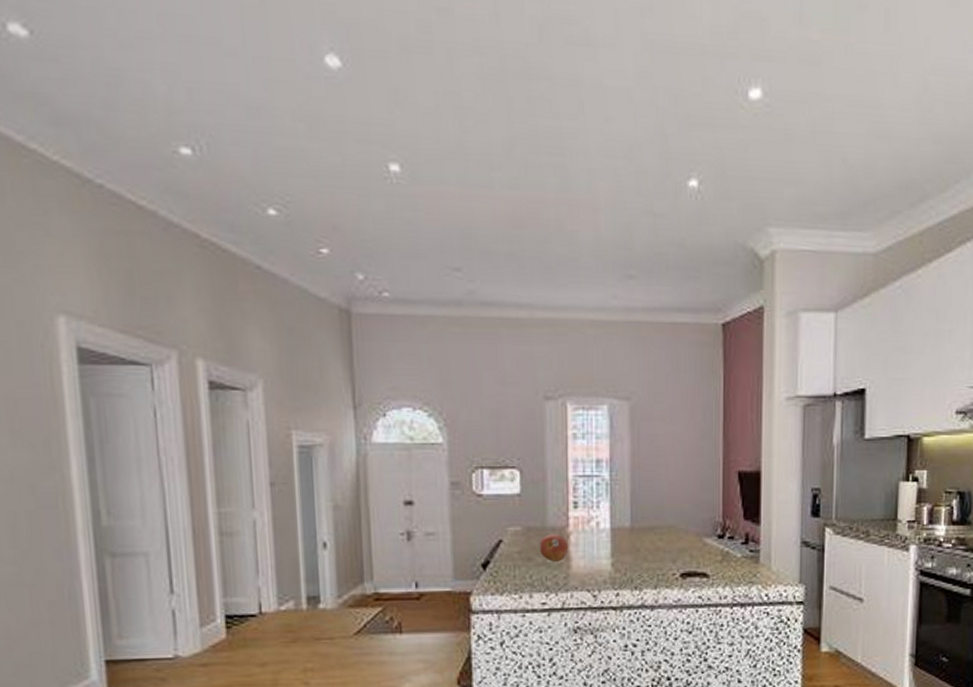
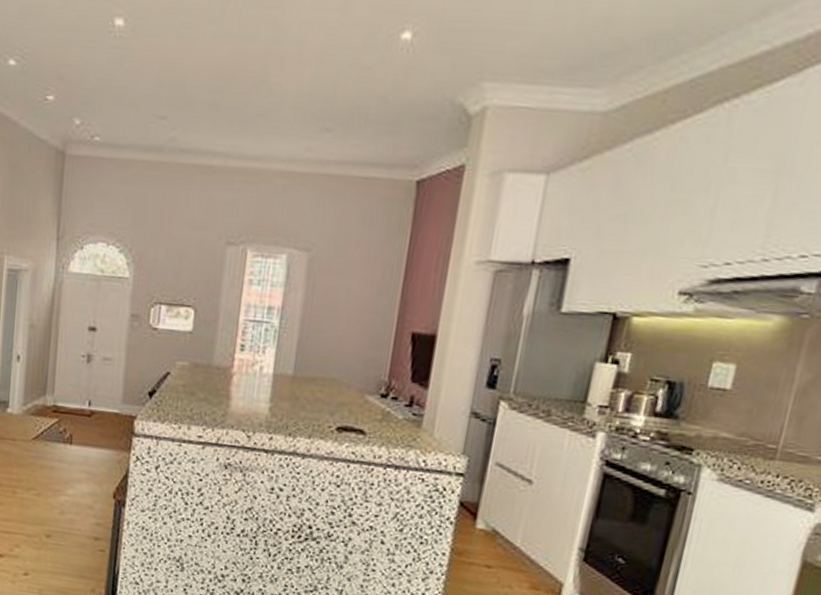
fruit: present [539,534,569,562] -> none [202,372,231,400]

